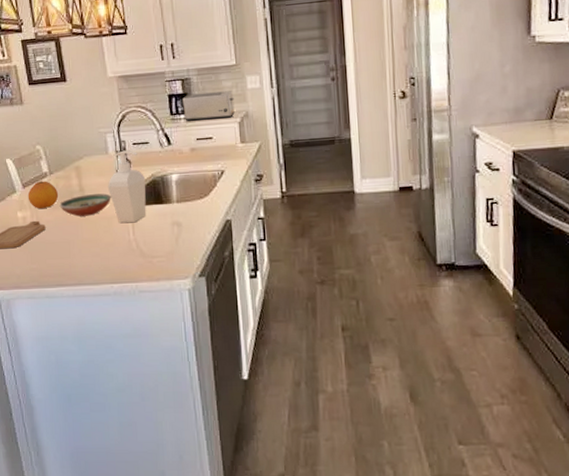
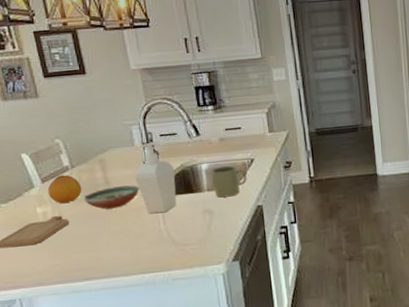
mug: none [181,177,217,210] -> present [211,166,247,198]
toaster: present [182,90,235,121] -> none [209,82,262,112]

